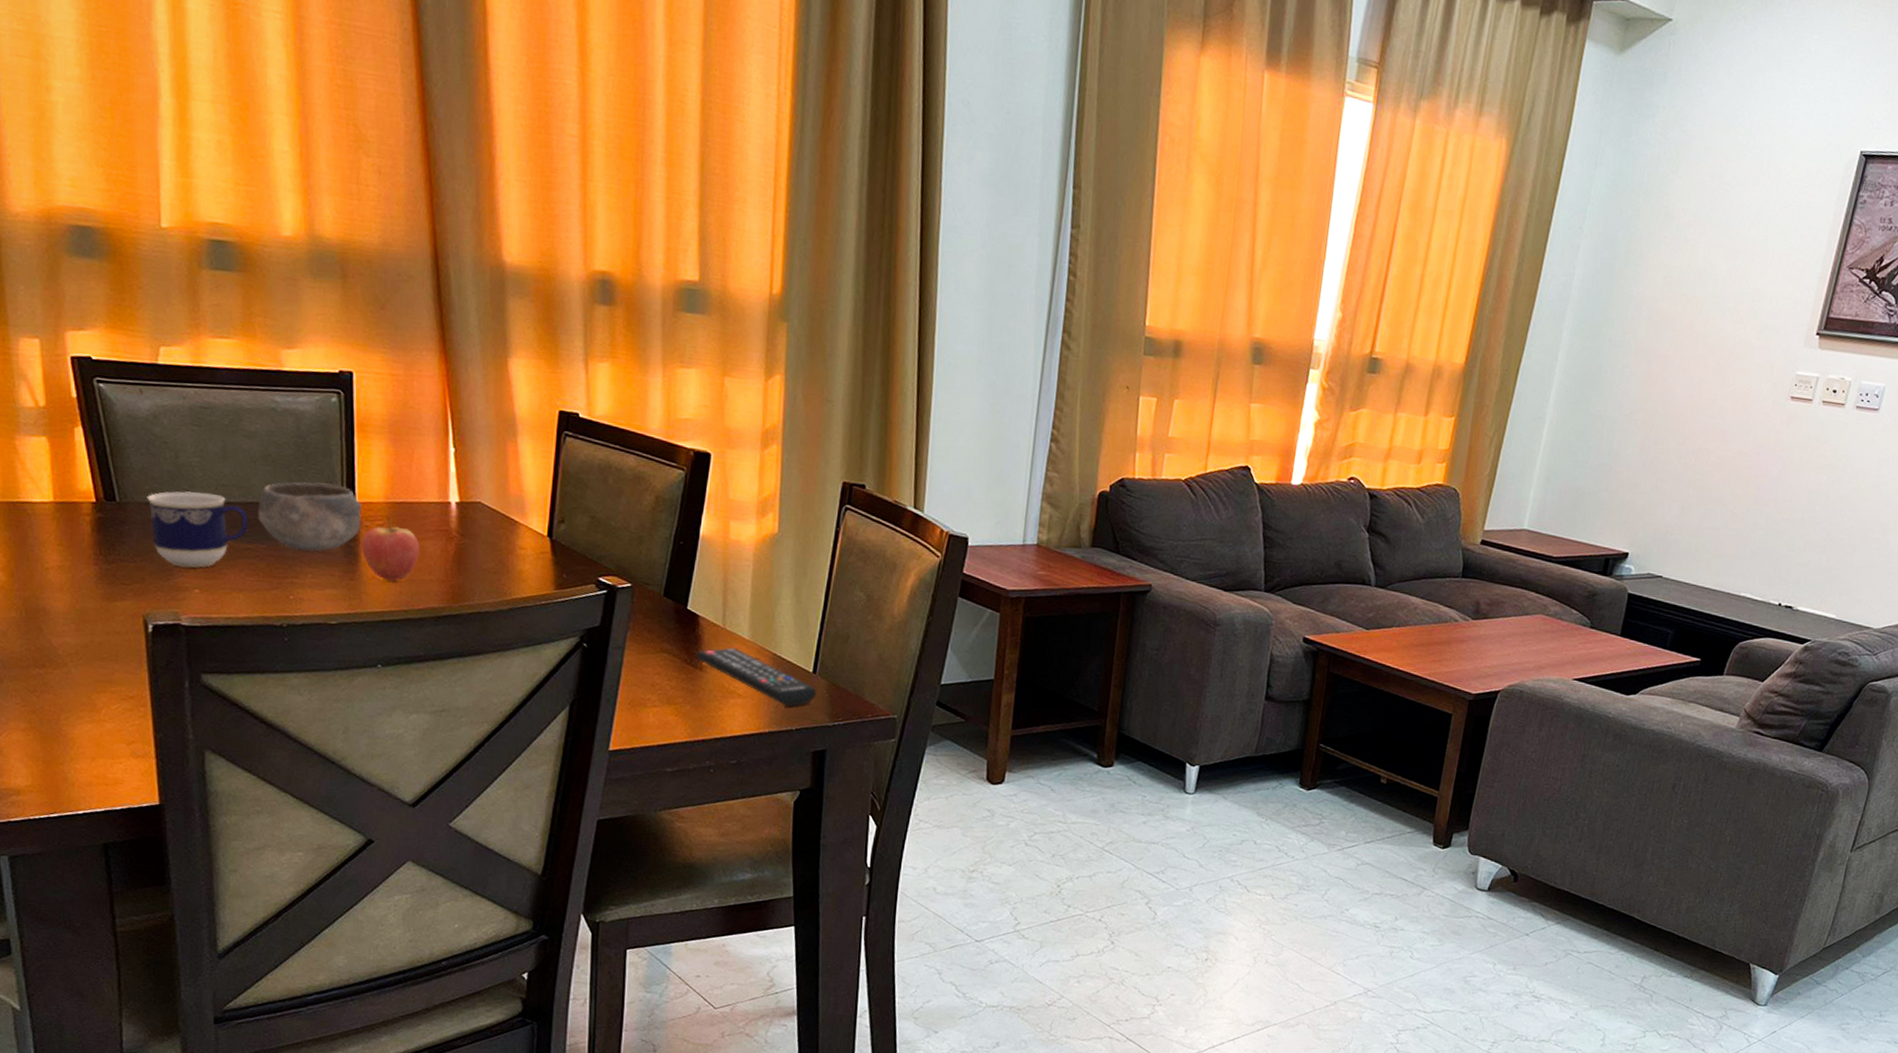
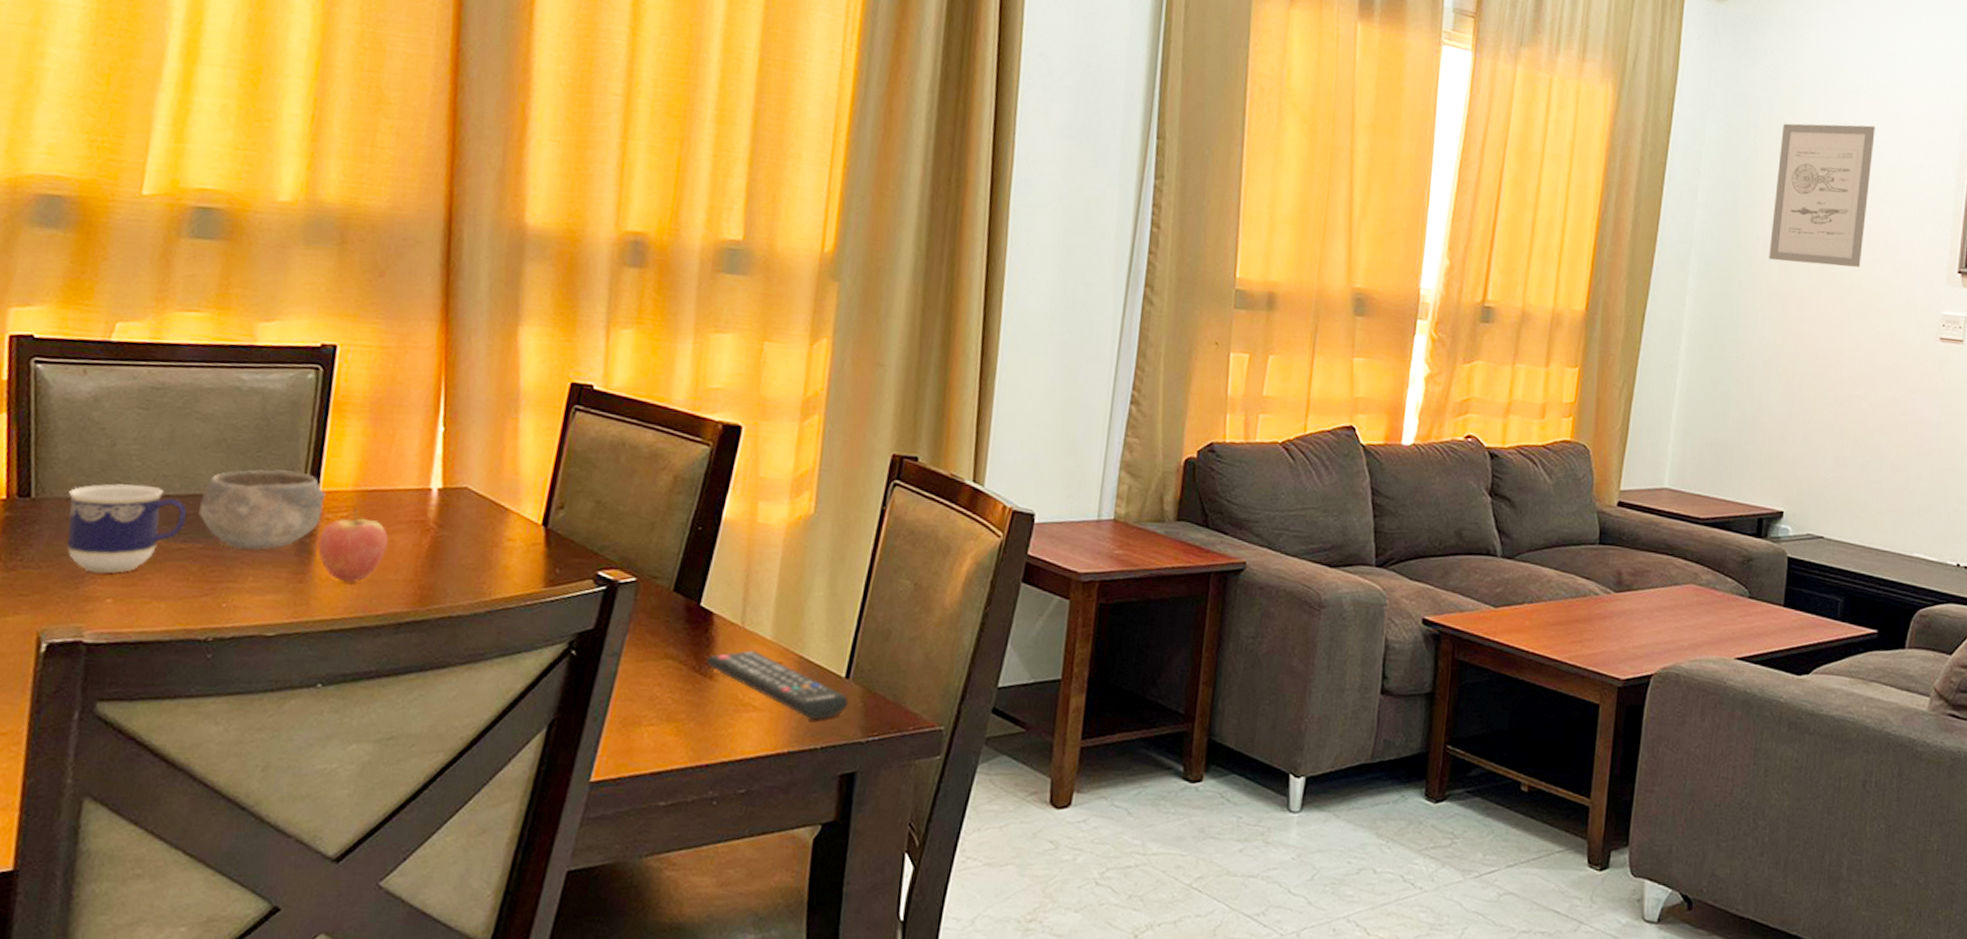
wall art: none [1639,182,1756,327] -> present [1769,123,1875,267]

